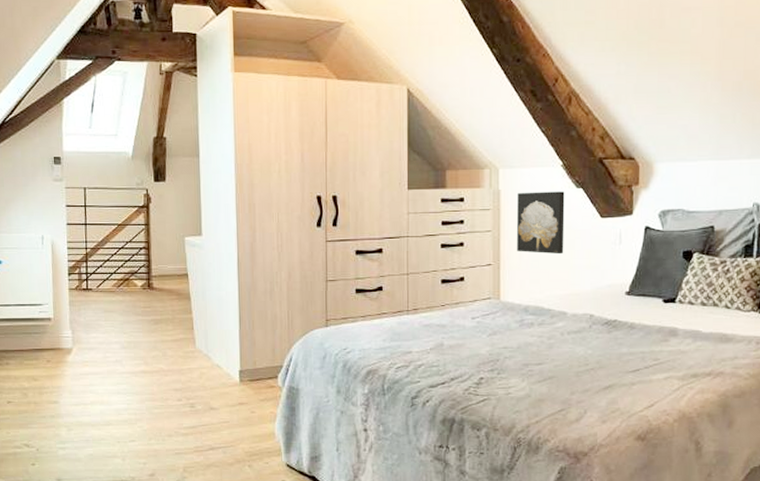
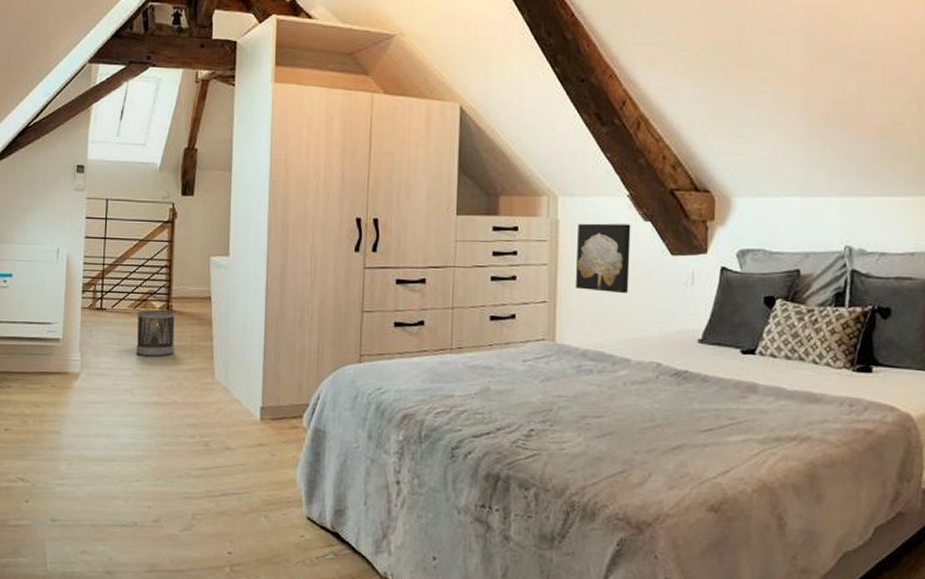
wastebasket: none [120,288,157,330] -> present [136,310,175,357]

